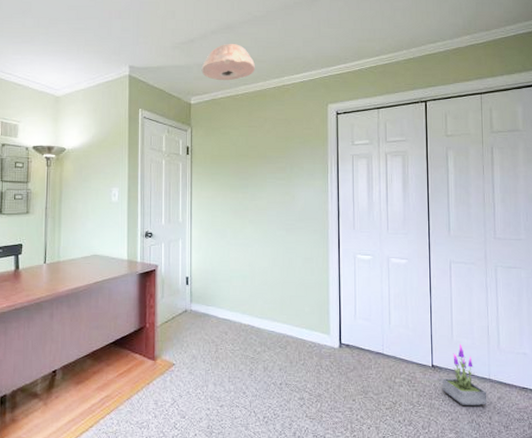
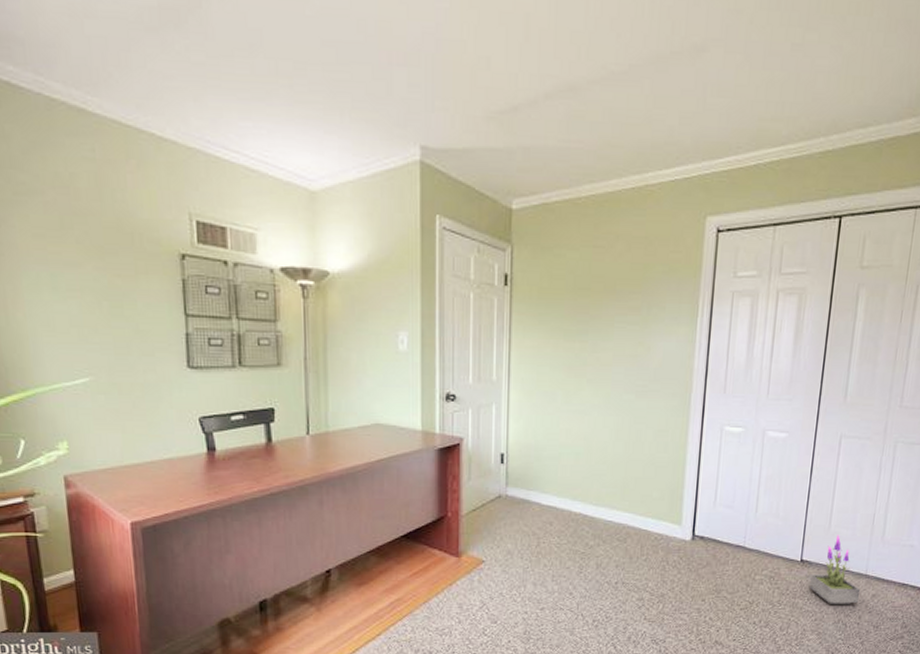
ceiling light: present [201,44,255,81] -> none [528,116,607,176]

